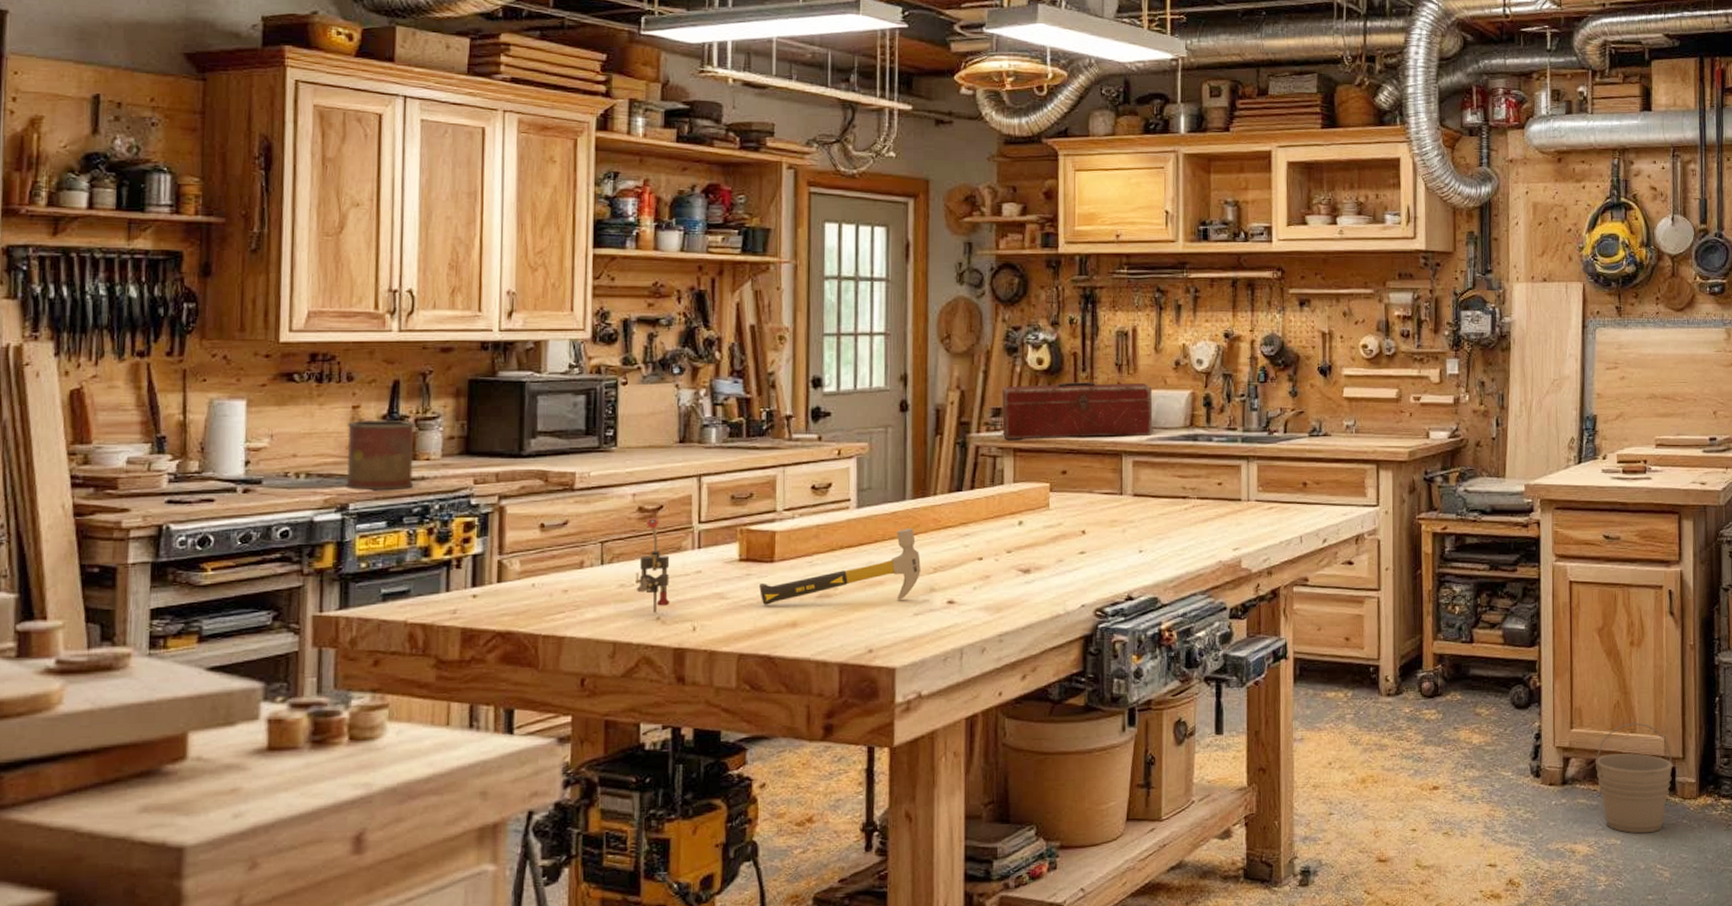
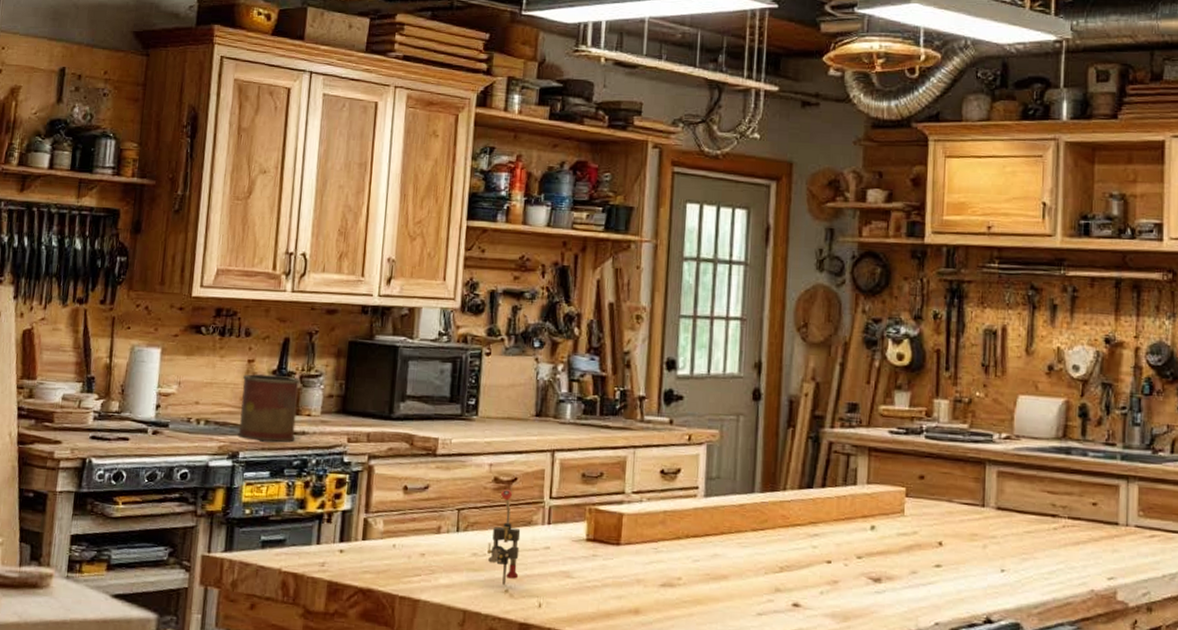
claw hammer: present [759,527,921,605] -> none [604,522,767,598]
toolbox: present [1002,382,1153,440] -> none [858,380,1022,446]

